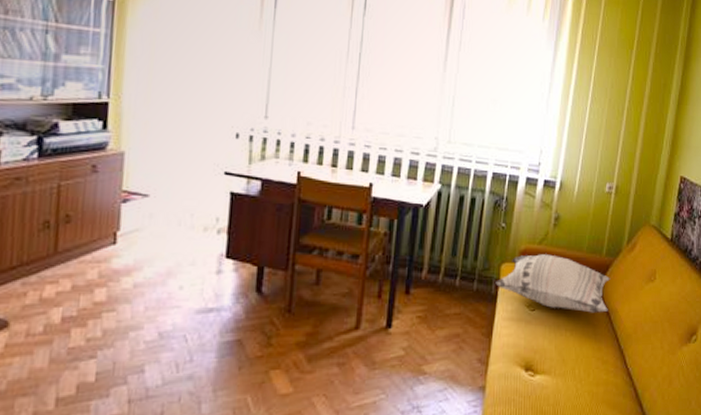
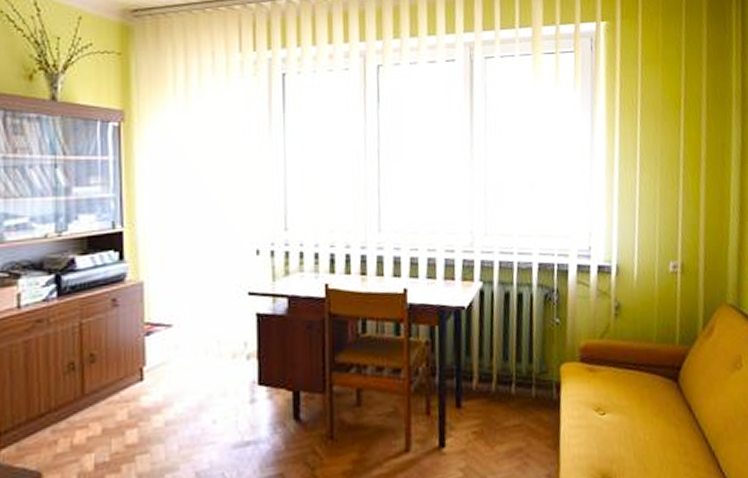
decorative pillow: present [495,254,611,313] -> none [556,348,691,412]

